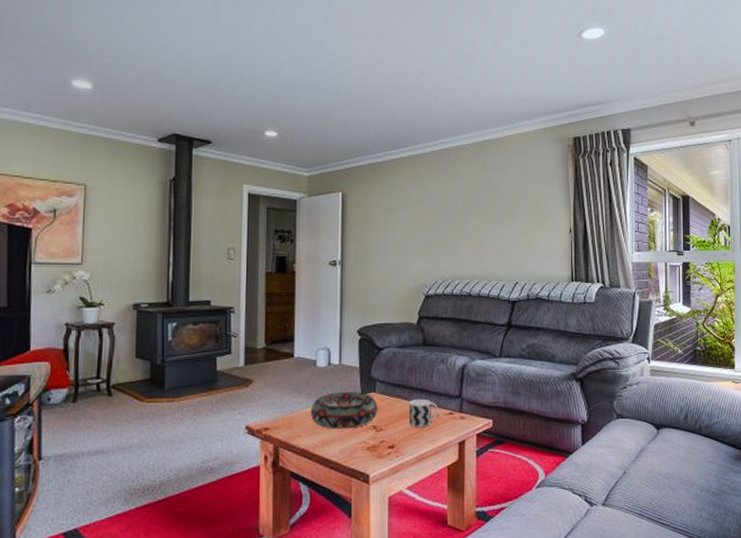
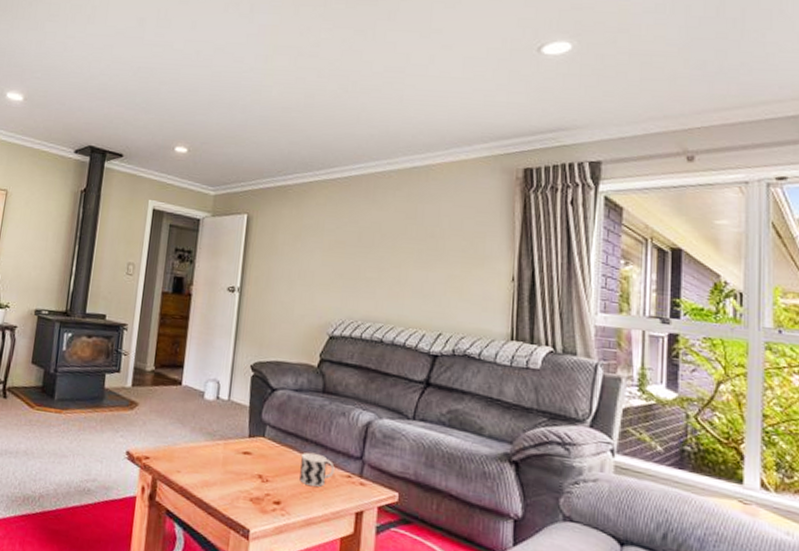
decorative bowl: present [311,392,378,429] -> none [193,430,266,474]

